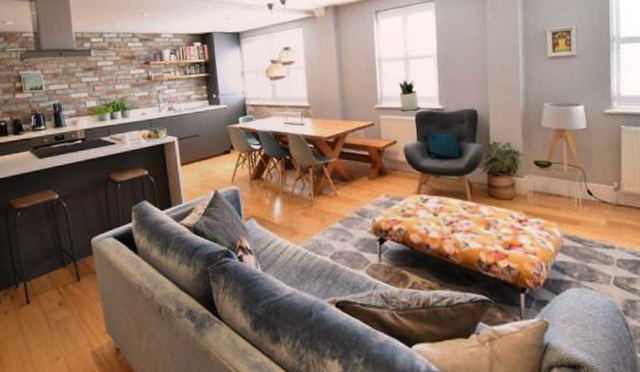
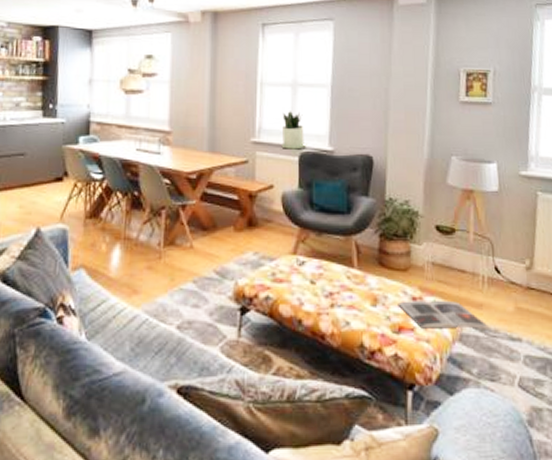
magazine: none [507,220,585,244] -> present [398,300,488,329]

